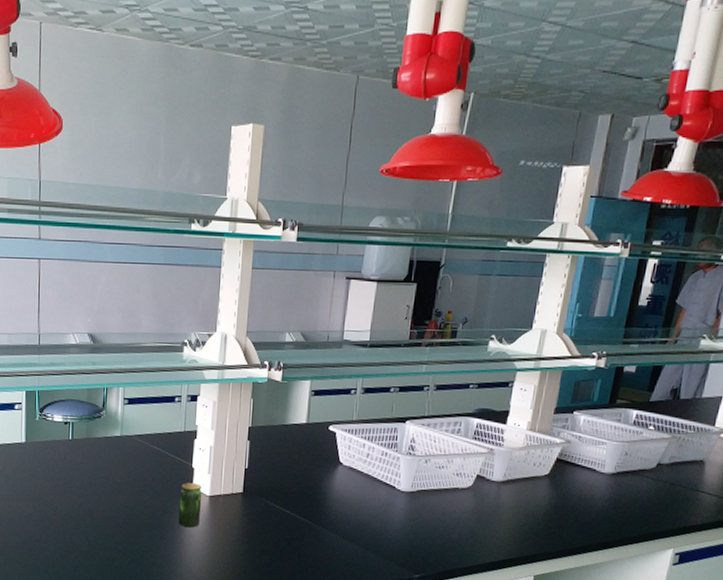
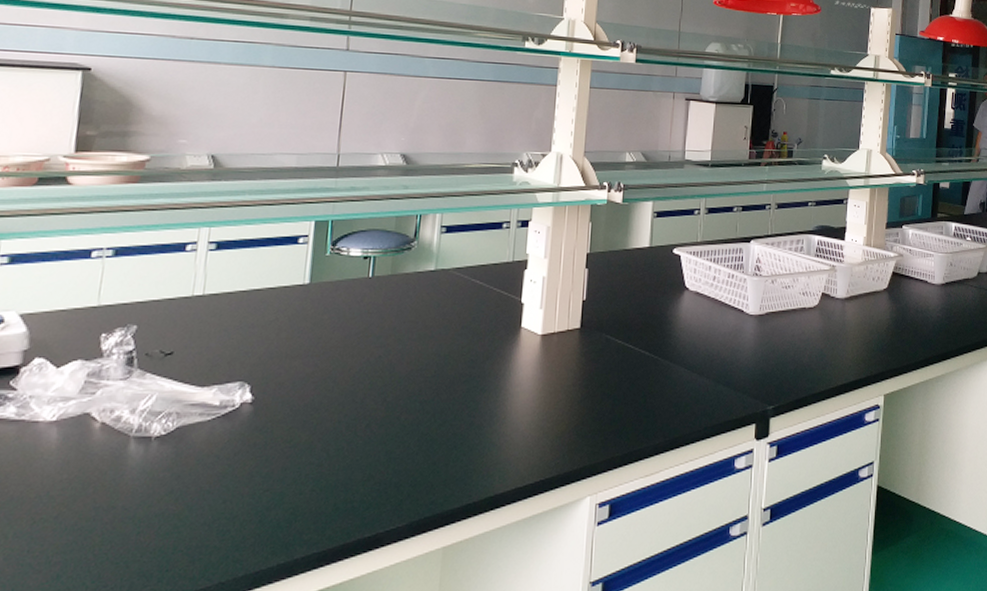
jar: present [178,483,202,528] -> none [503,321,533,375]

